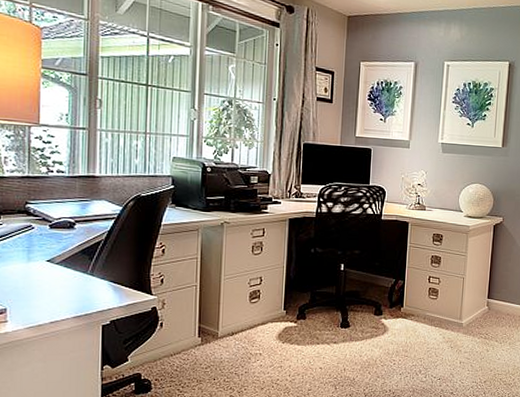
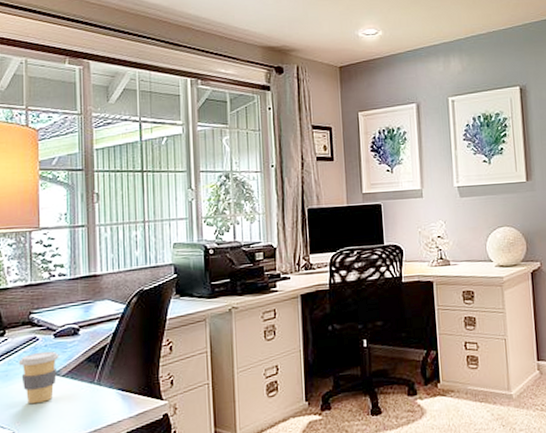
coffee cup: none [12,239,54,286] -> present [18,351,59,404]

